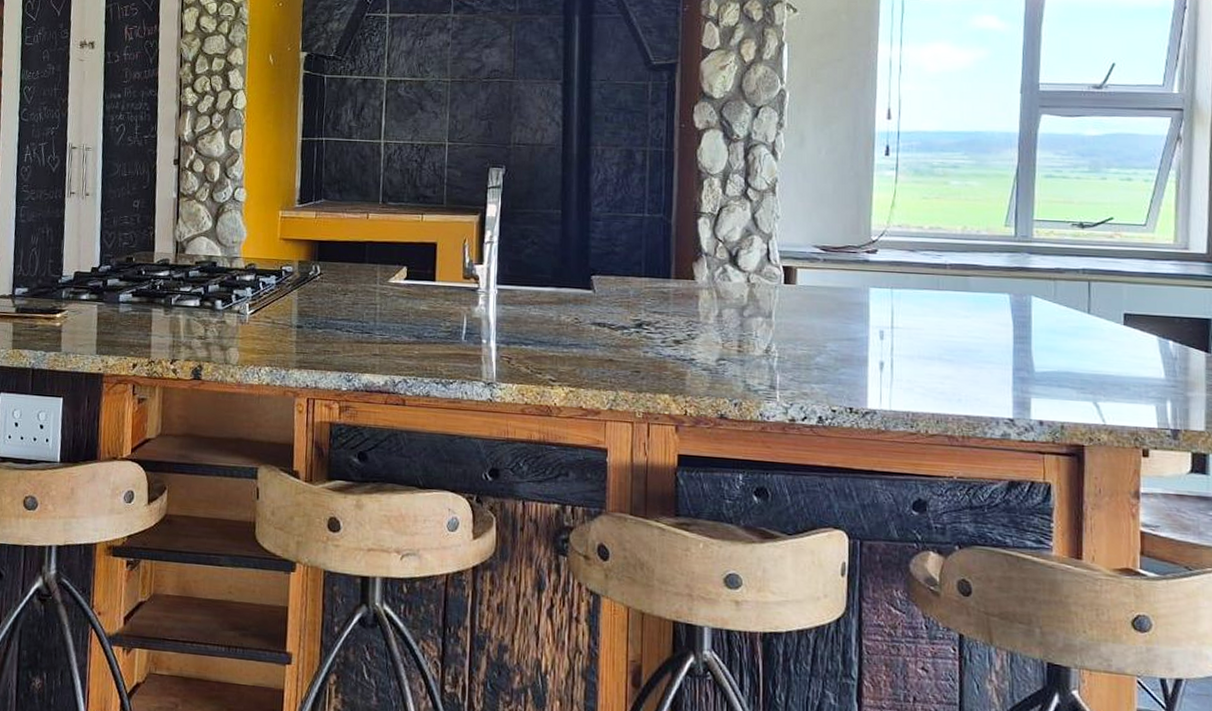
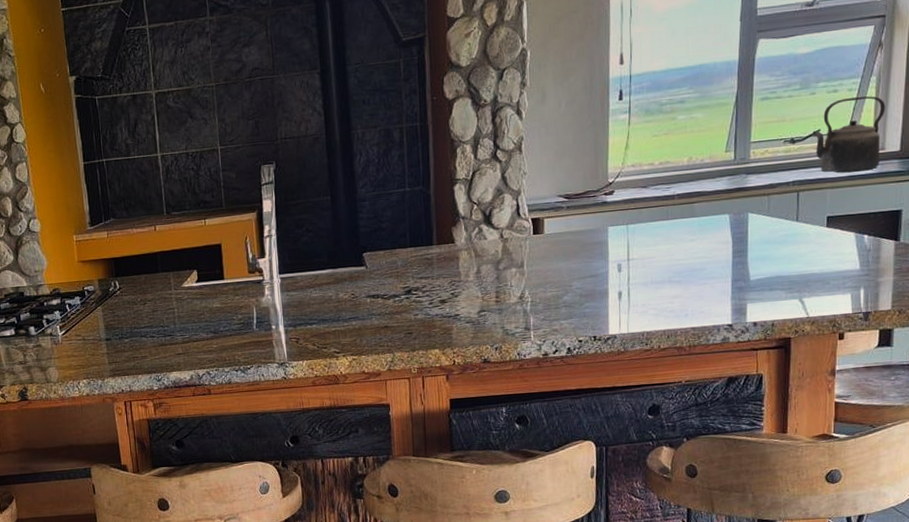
kettle: none [1104,189,1188,269] -> present [812,96,886,173]

